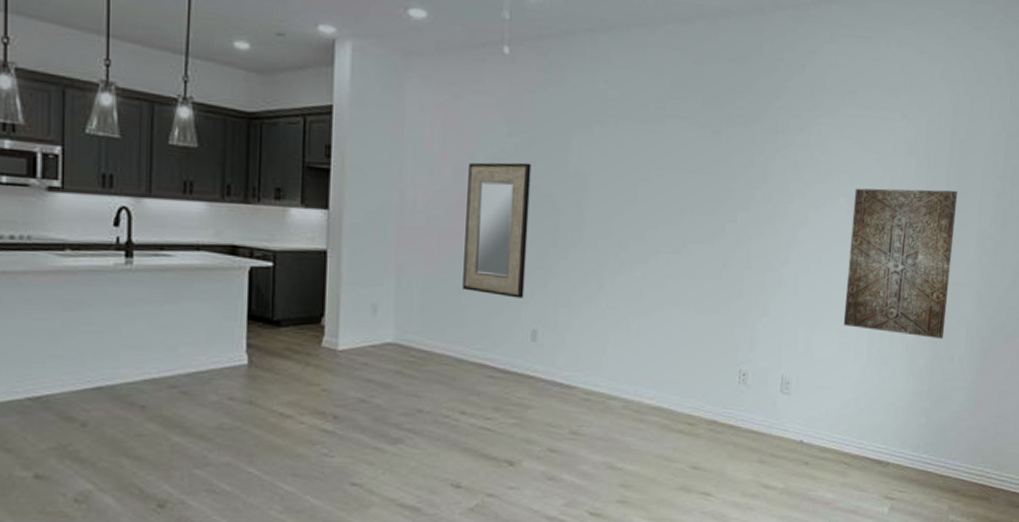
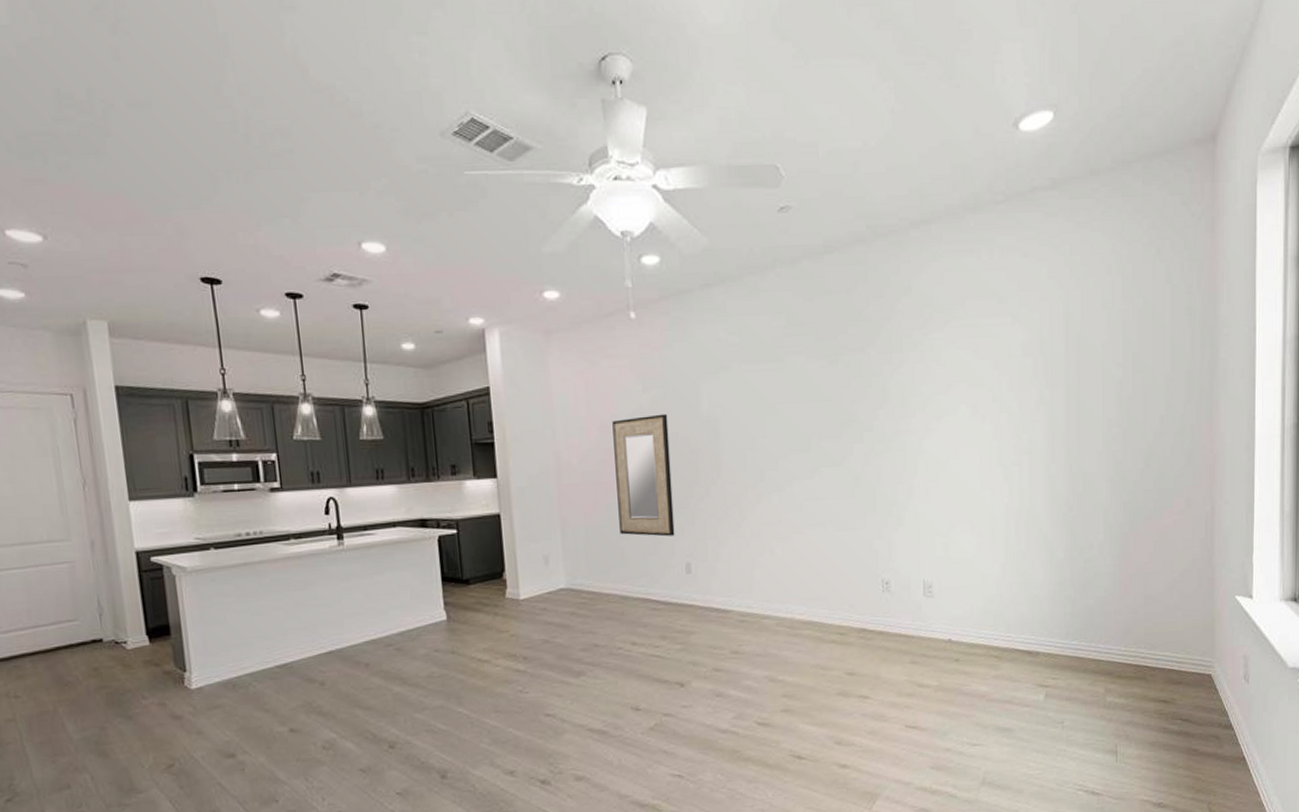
wall art: present [843,188,957,340] -> none [974,383,1081,529]

